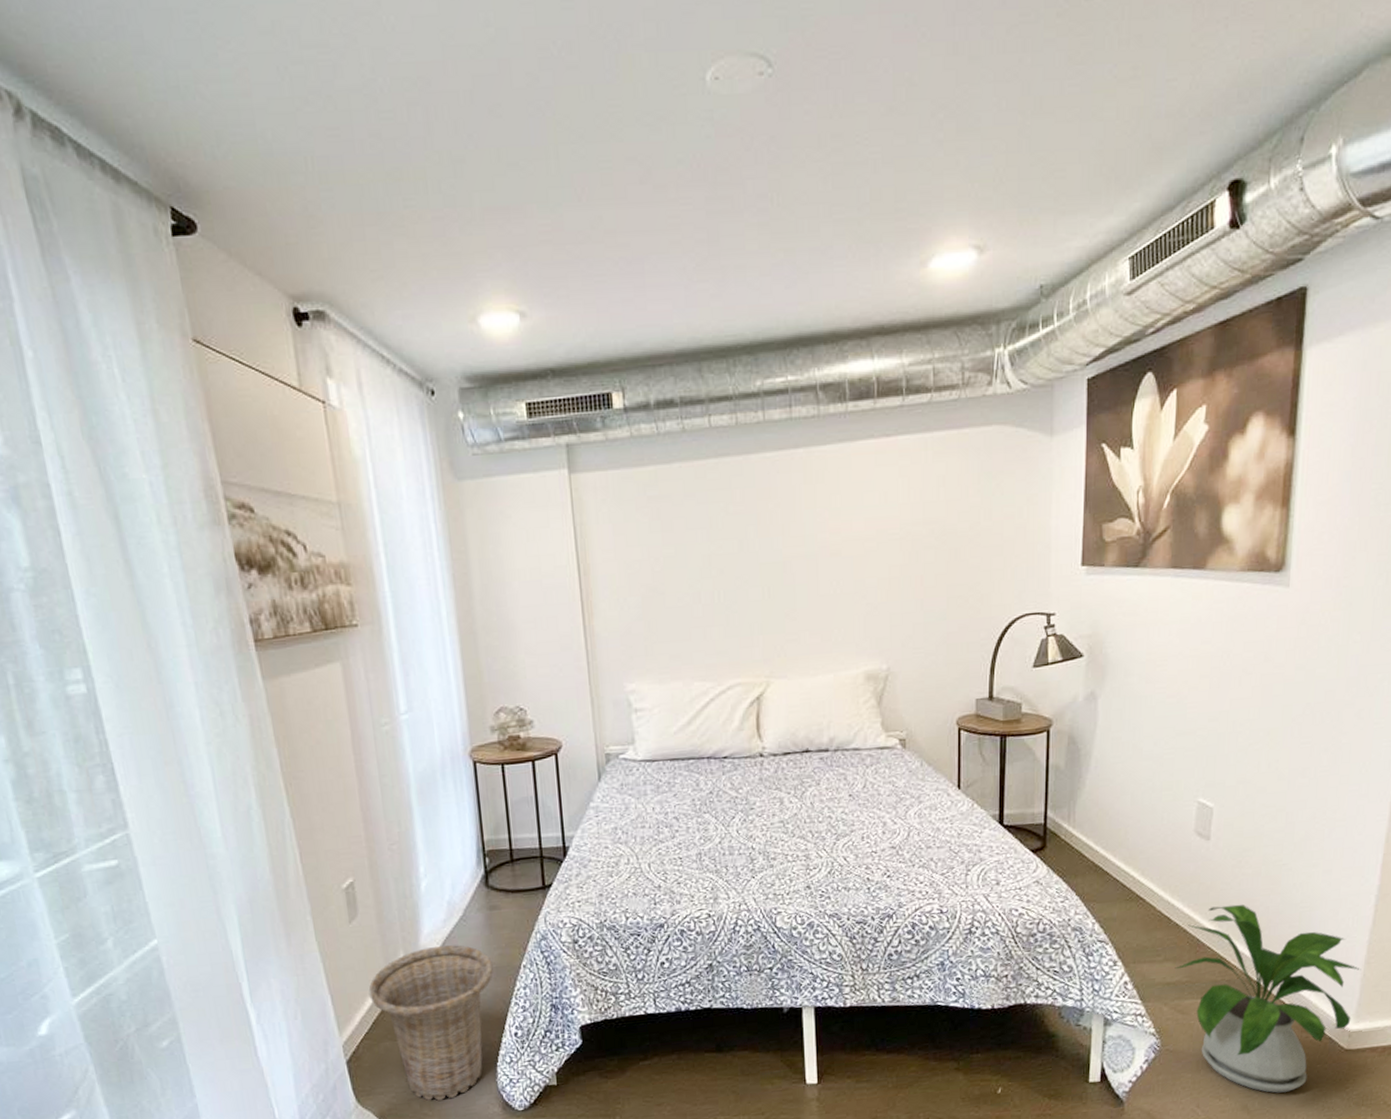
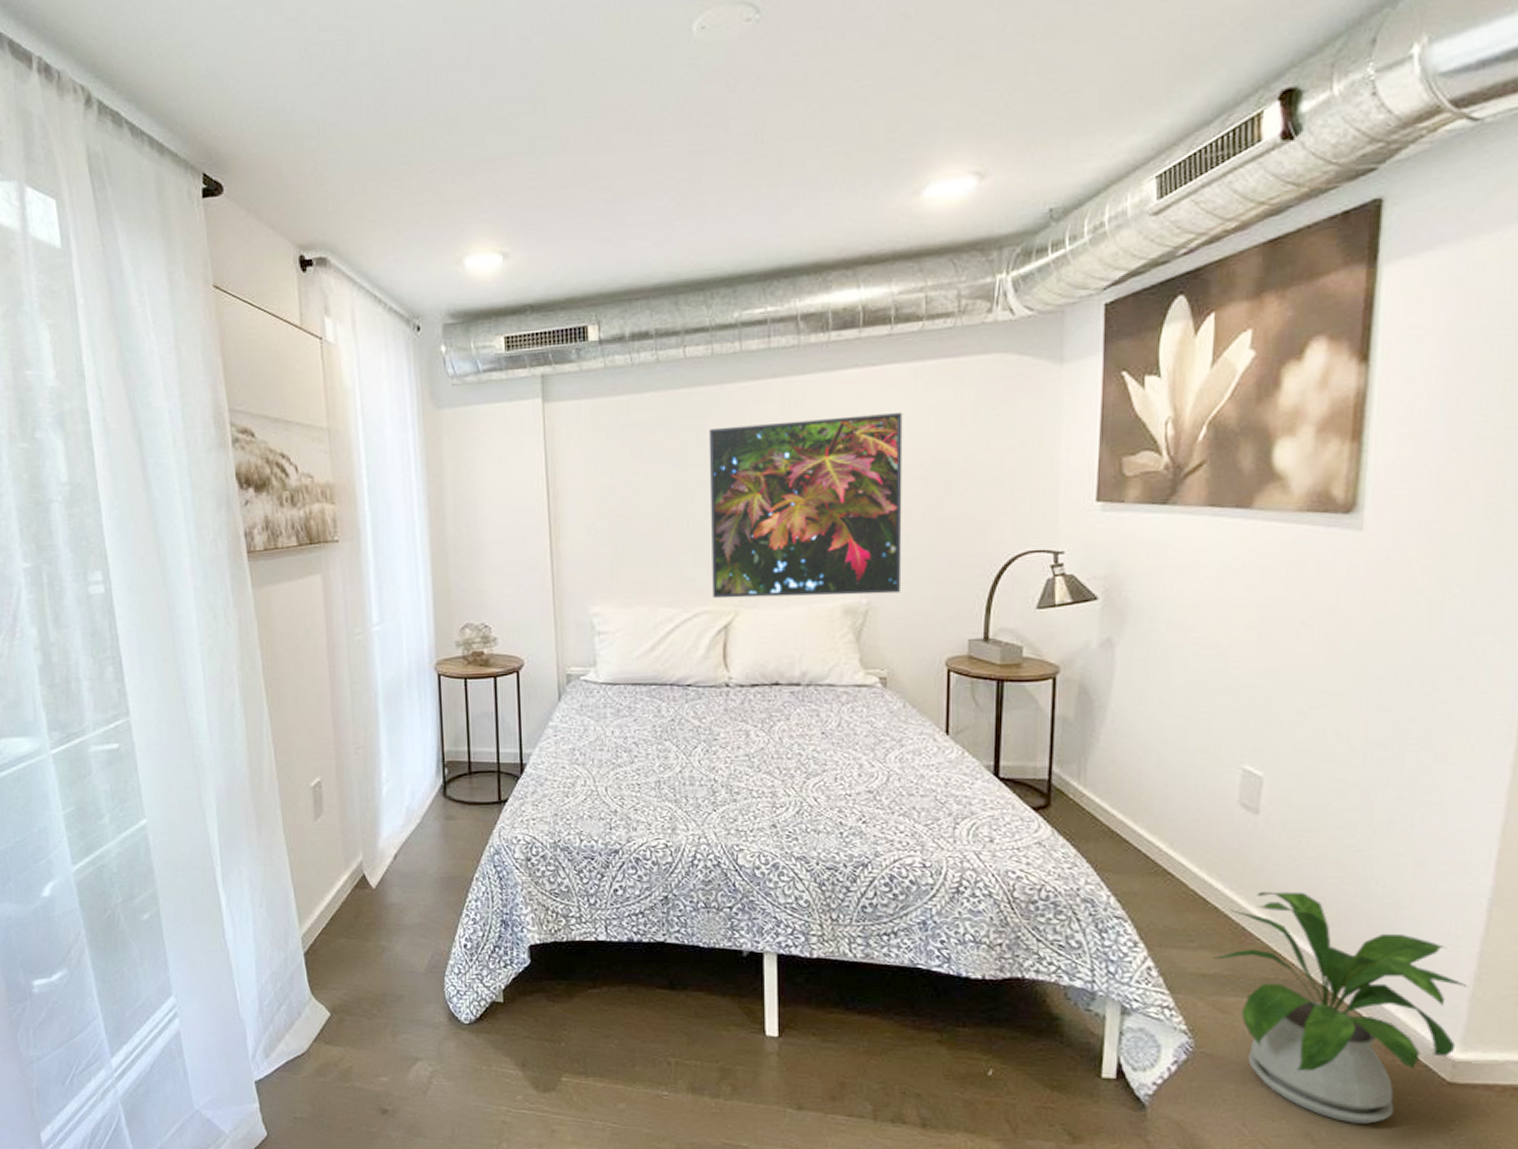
basket: present [368,945,493,1101] -> none [328,850,446,1003]
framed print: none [735,483,917,671] -> present [708,413,903,599]

